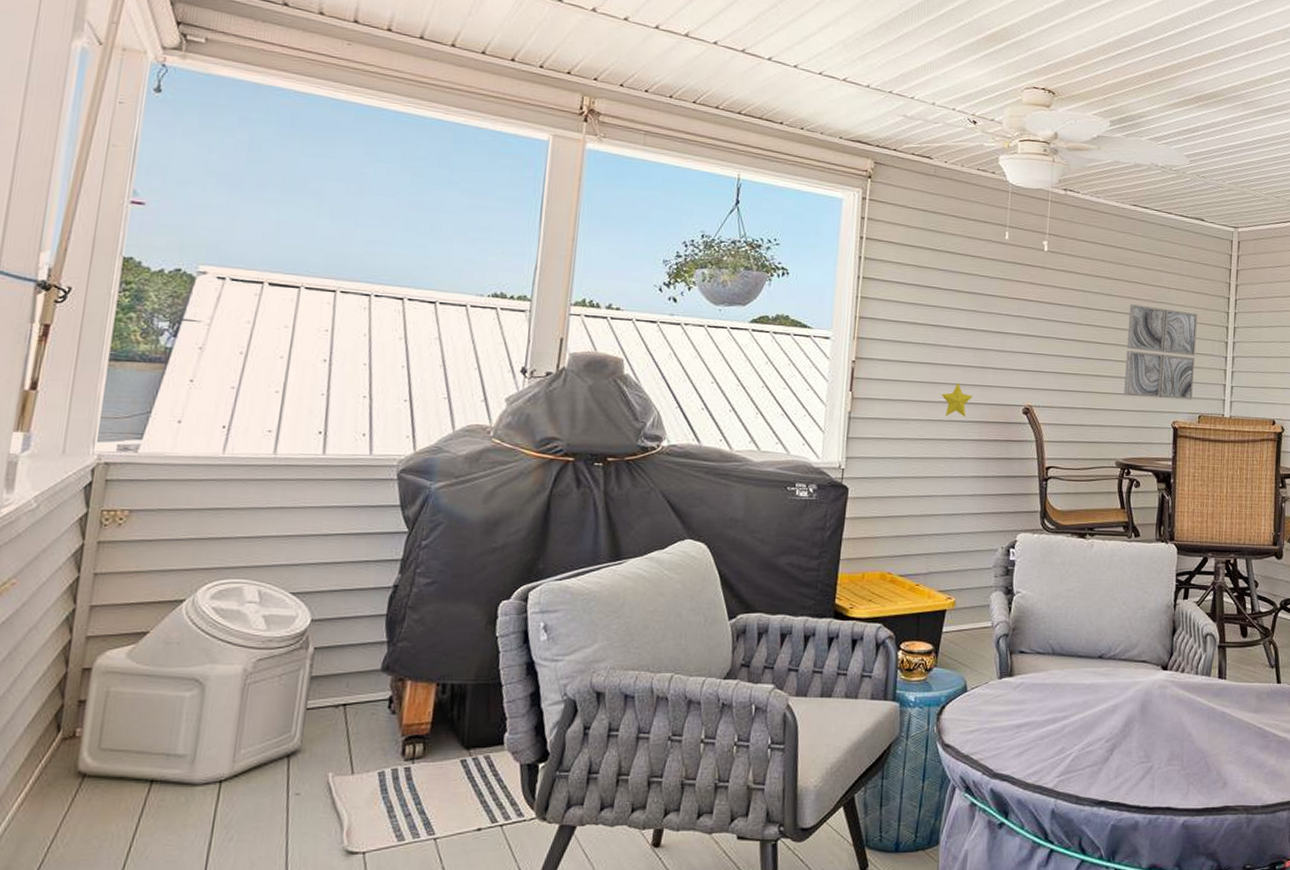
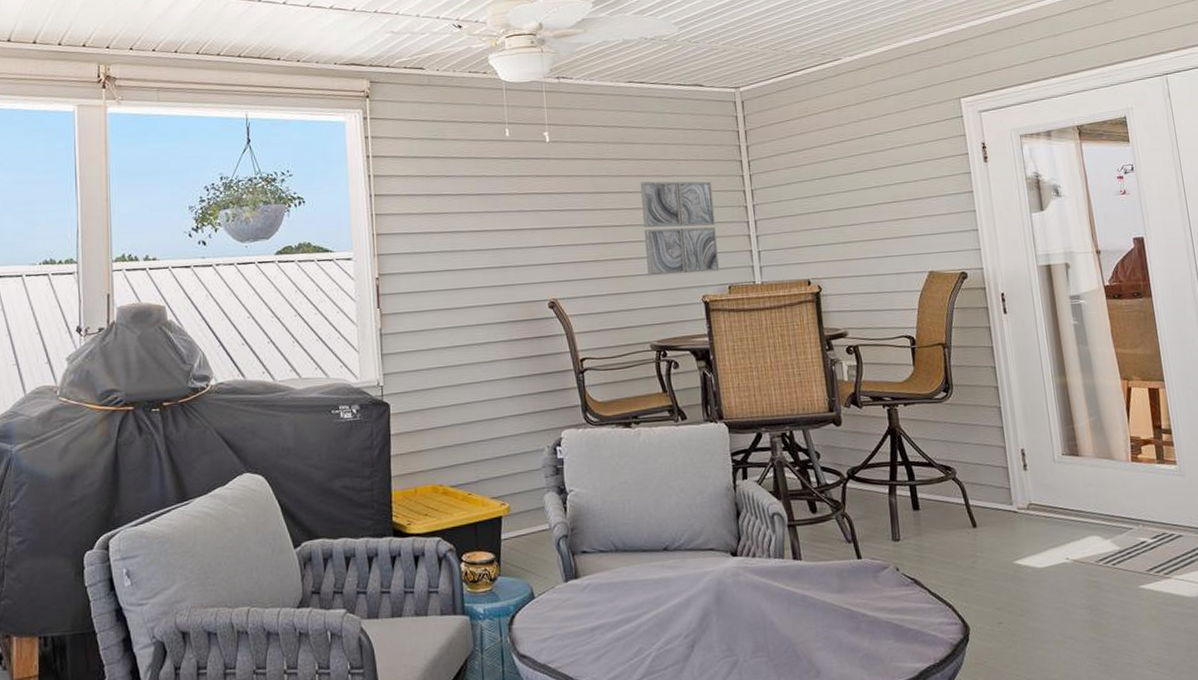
decorative star: present [942,382,973,417] -> none [466,285,497,321]

